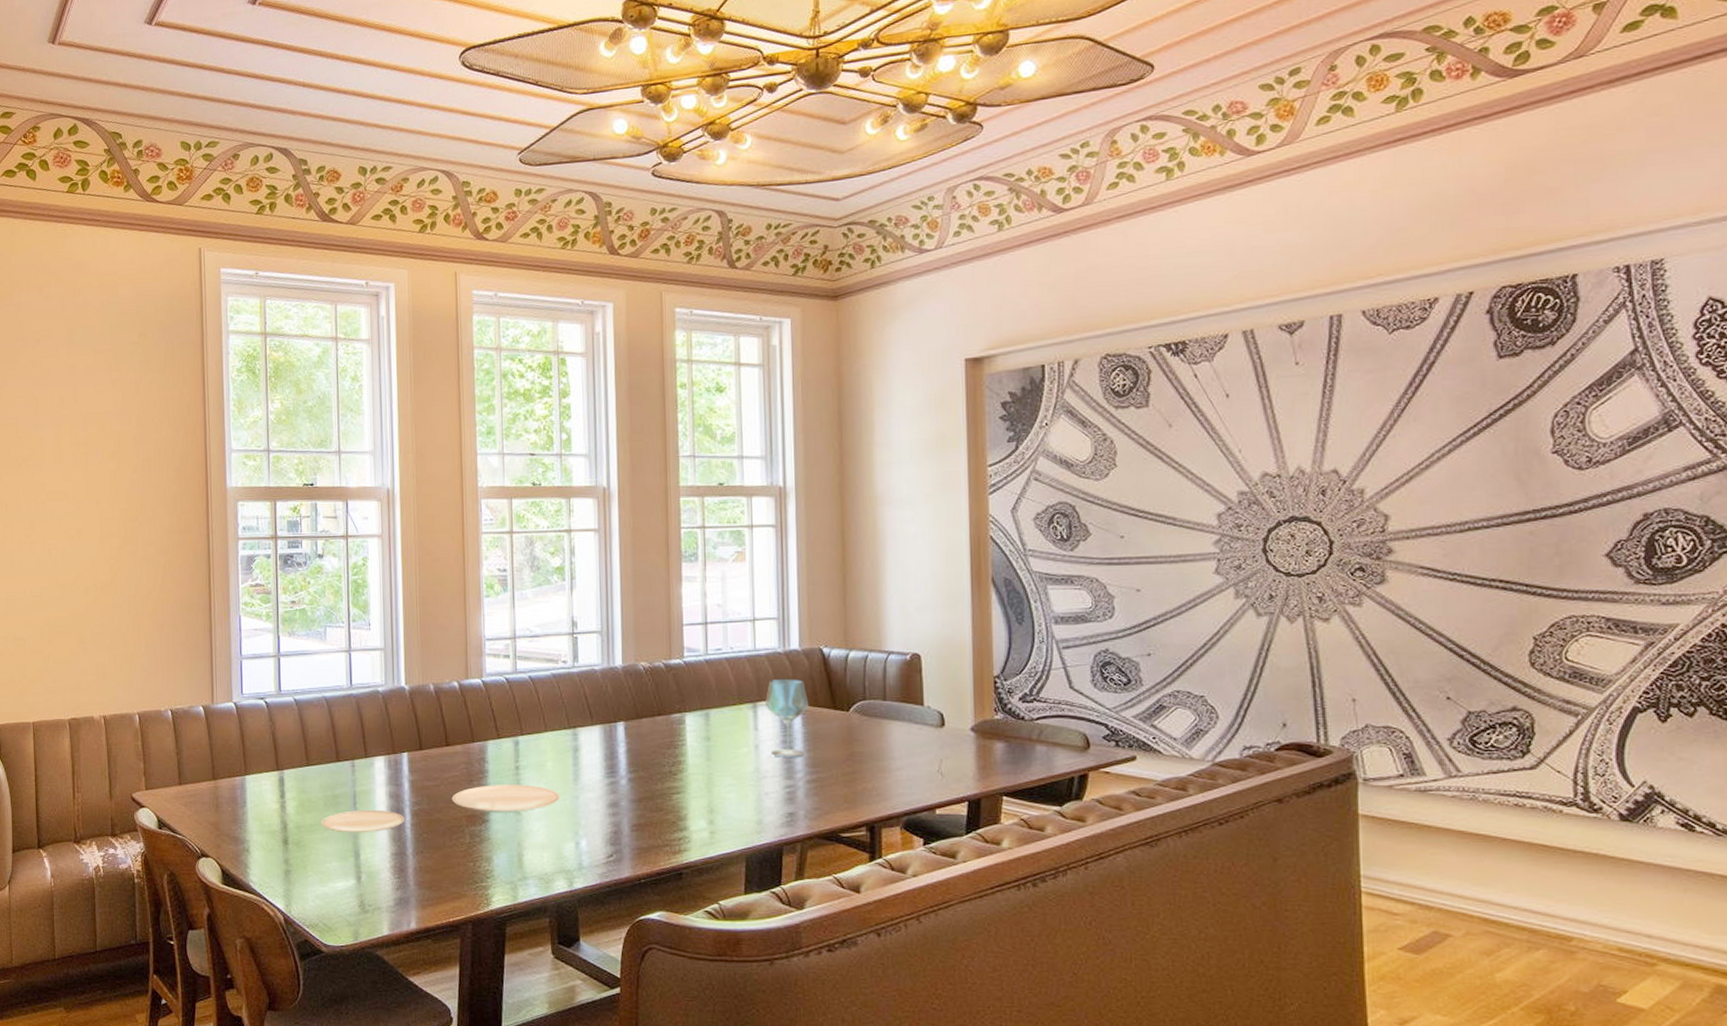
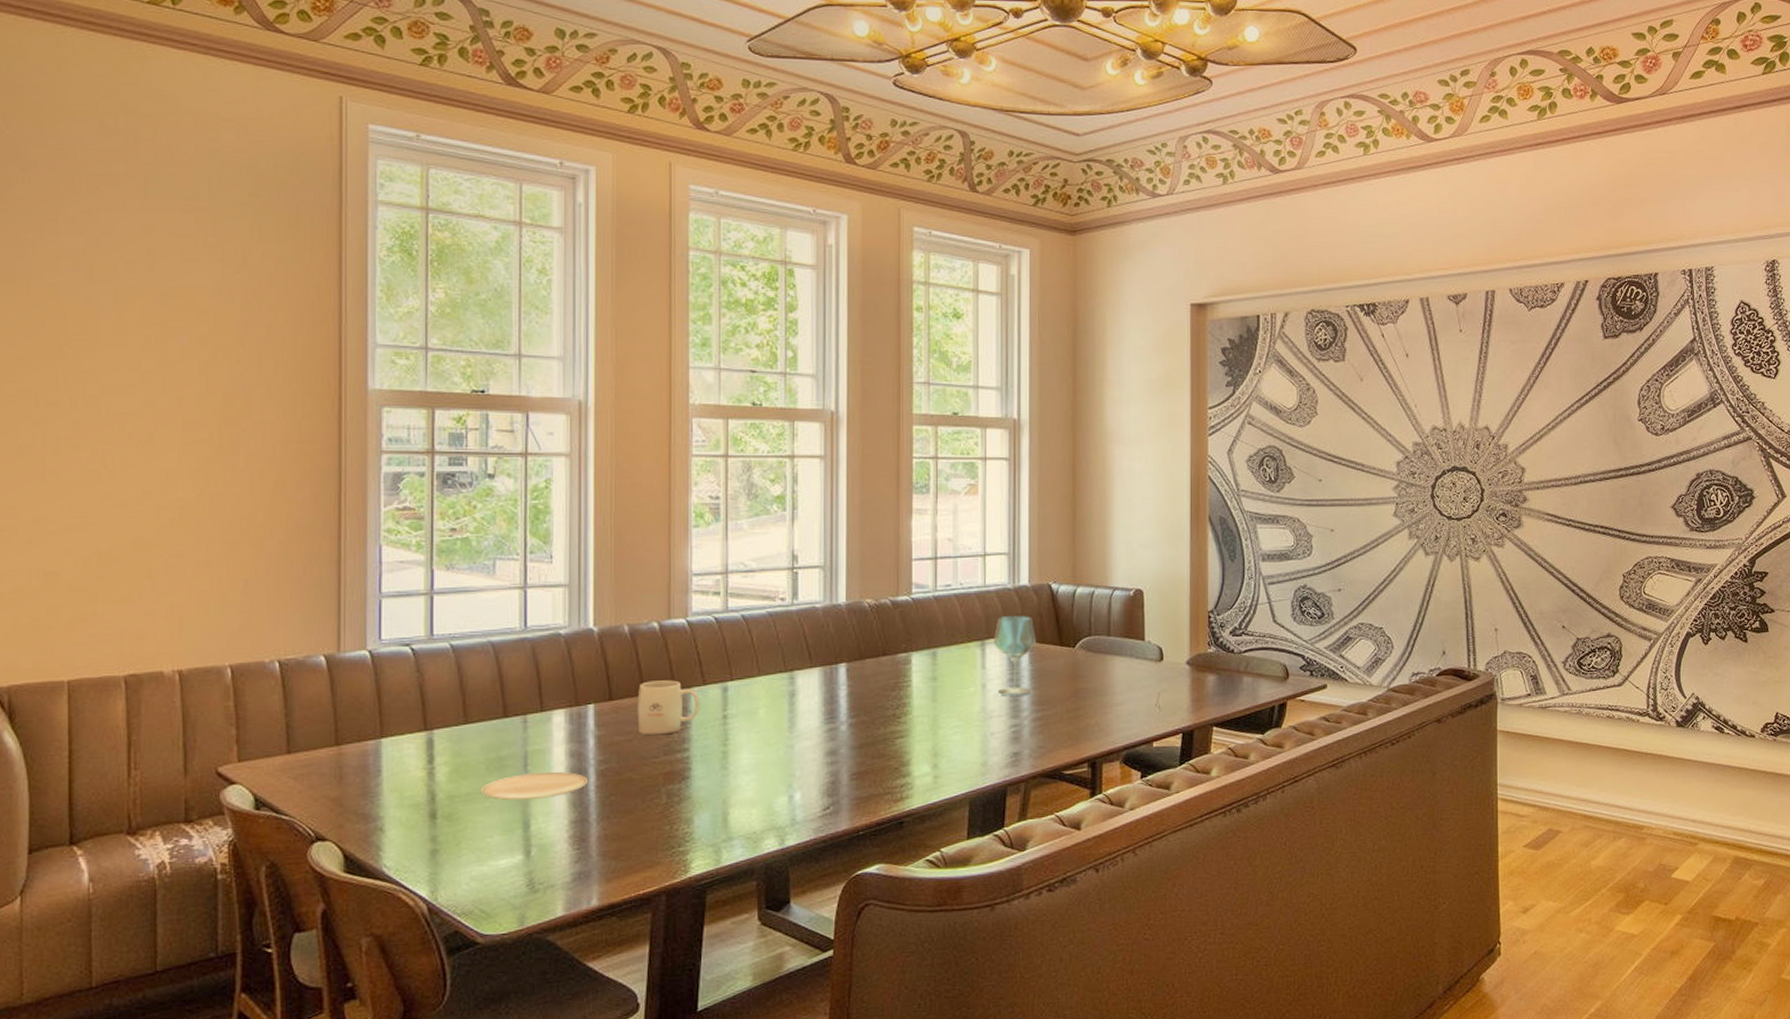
mug: none [442,733,496,782] -> present [637,680,700,736]
plate: present [452,785,560,813] -> none [646,735,773,769]

